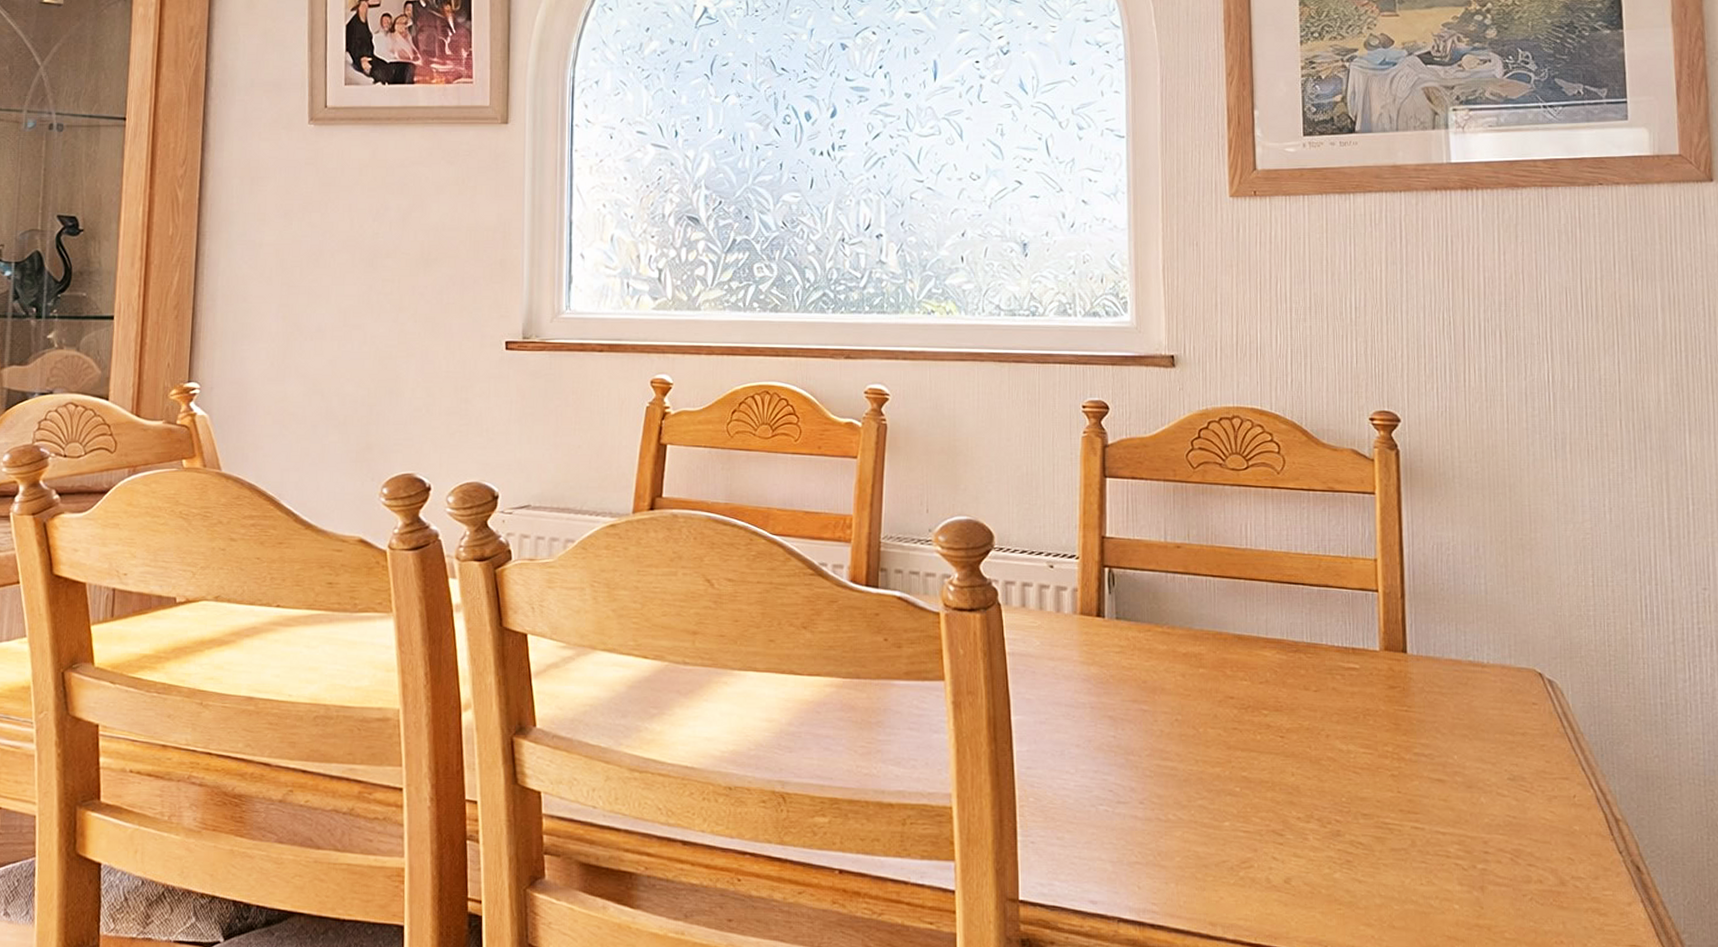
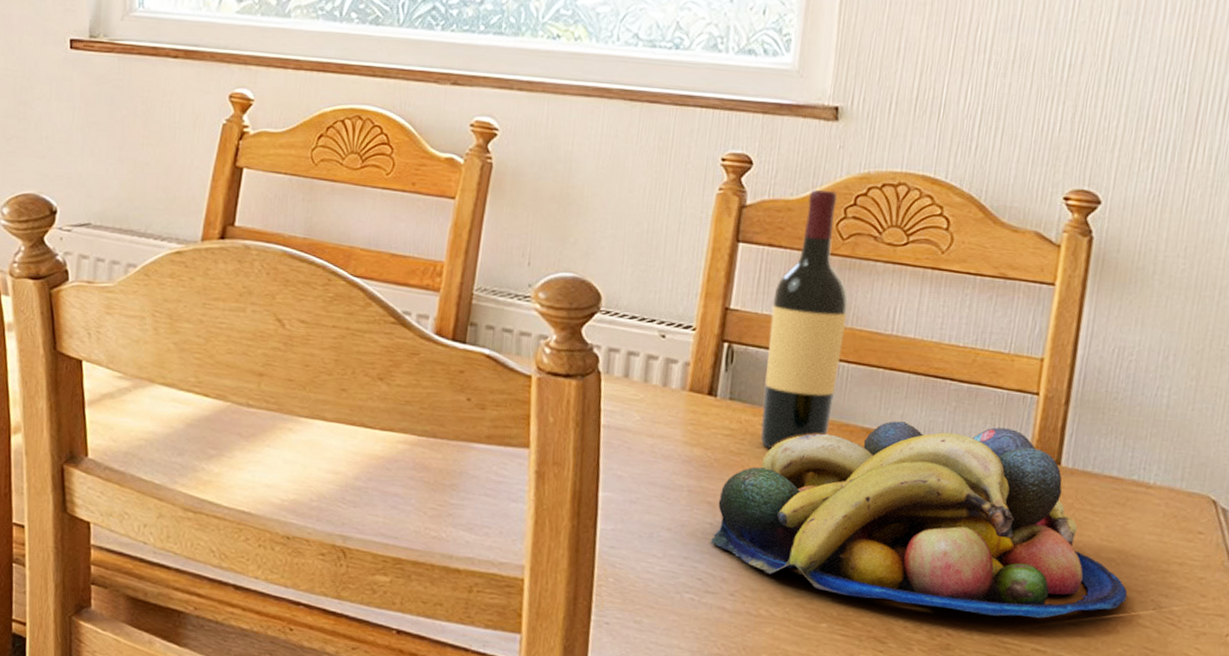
fruit bowl: none [1115,624,1483,799] -> present [710,421,1127,618]
wine bottle: none [1142,427,1207,661] -> present [760,190,849,449]

